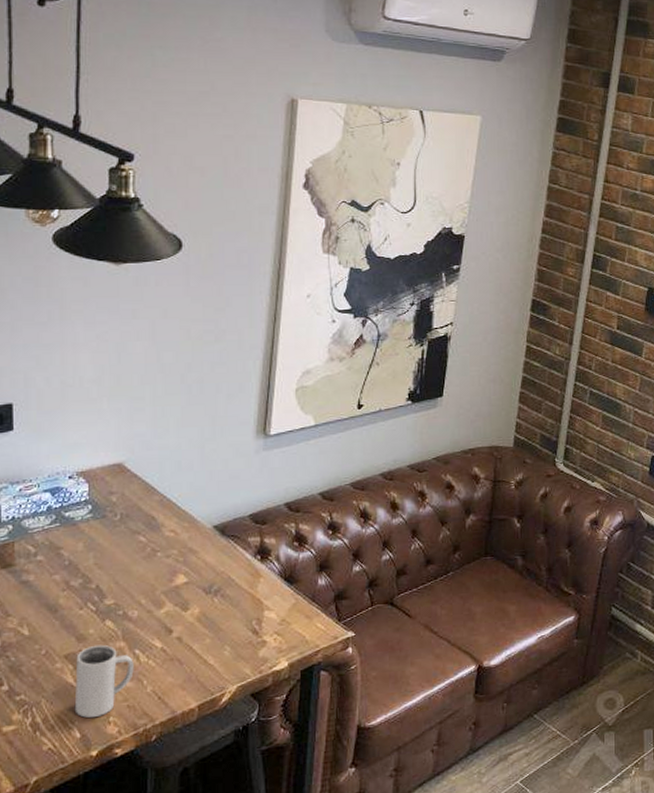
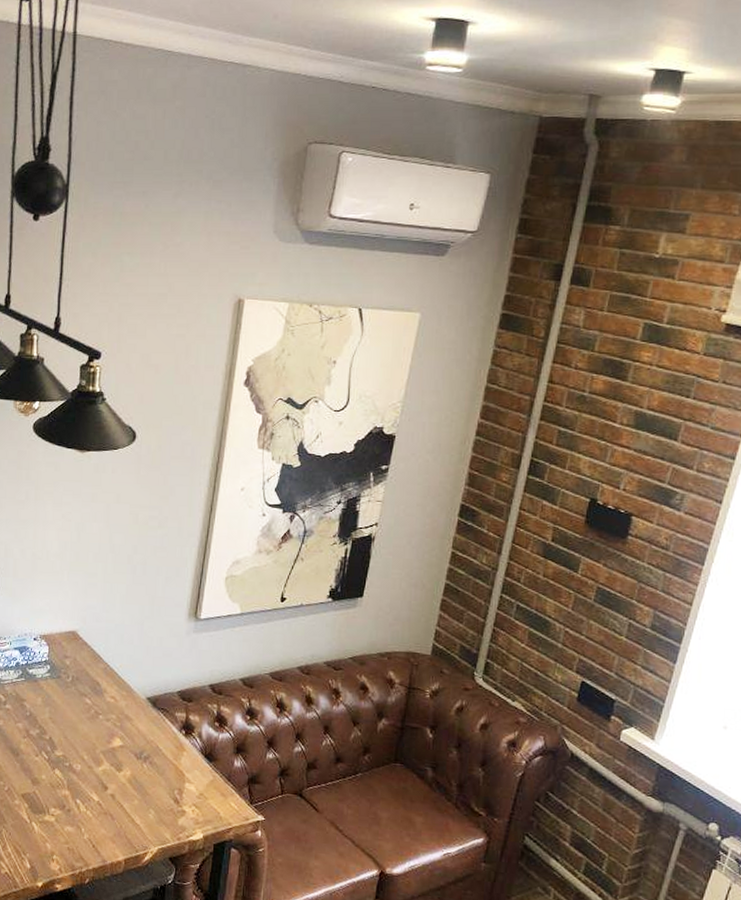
mug: present [74,644,134,718] -> none [27,789,75,853]

